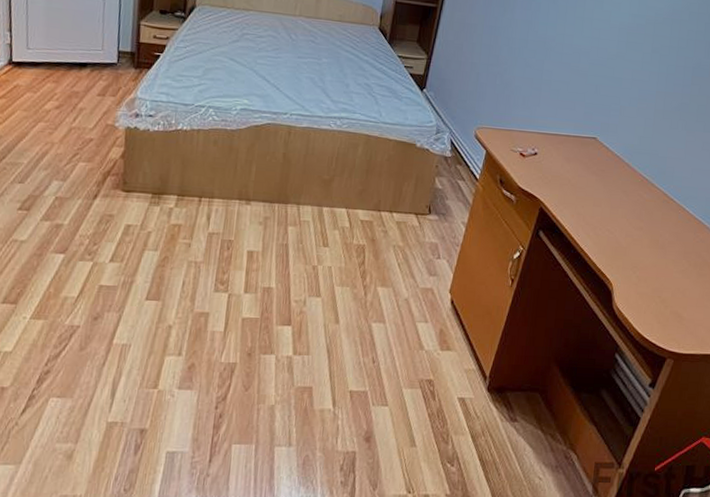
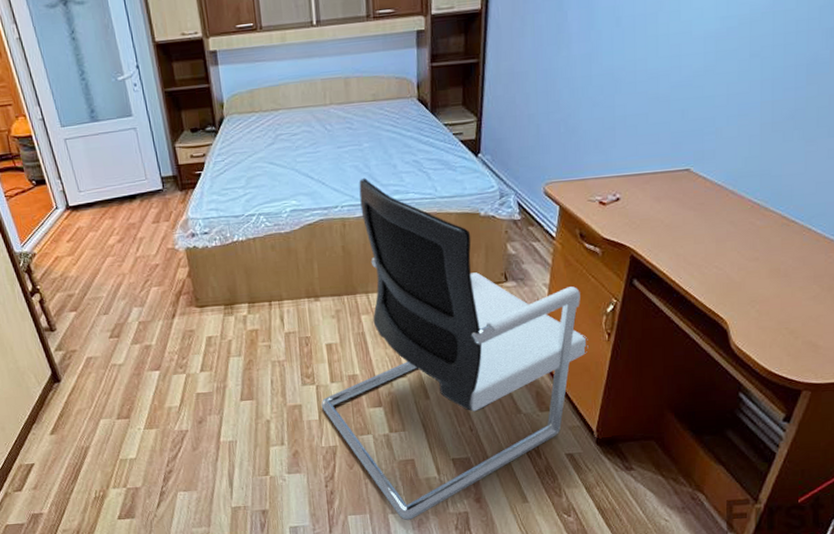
office chair: none [229,90,494,456] -> present [321,177,588,521]

